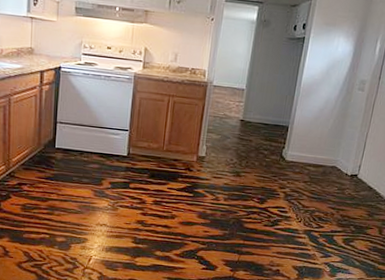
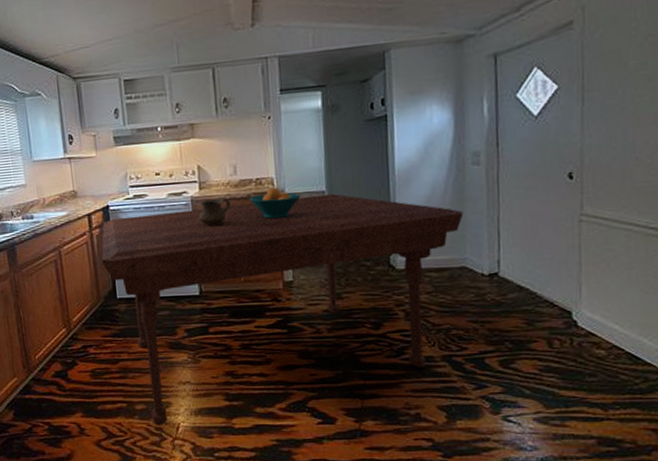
dining table: none [47,79,344,257] -> present [101,194,464,426]
pottery: none [137,78,167,101] -> present [198,197,230,226]
fruit bowl: none [183,78,225,105] -> present [249,187,301,219]

